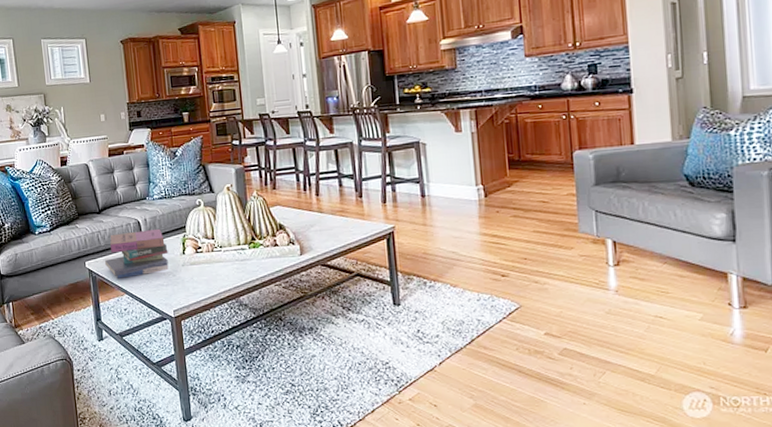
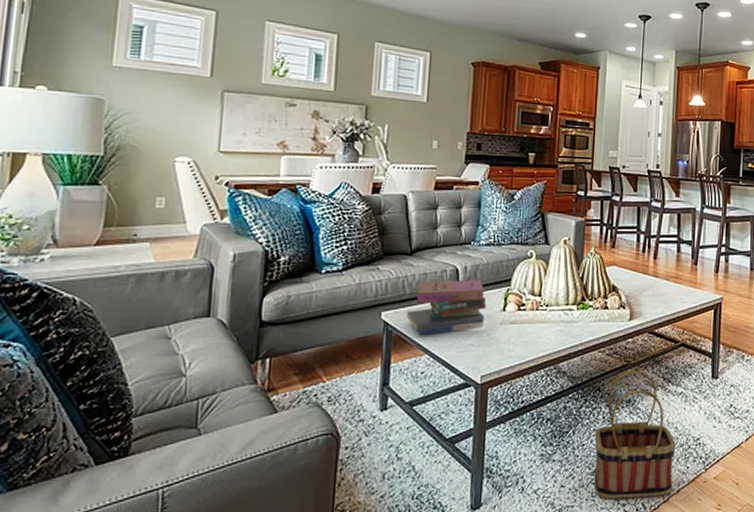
basket: none [282,300,367,416] -> present [593,370,676,499]

